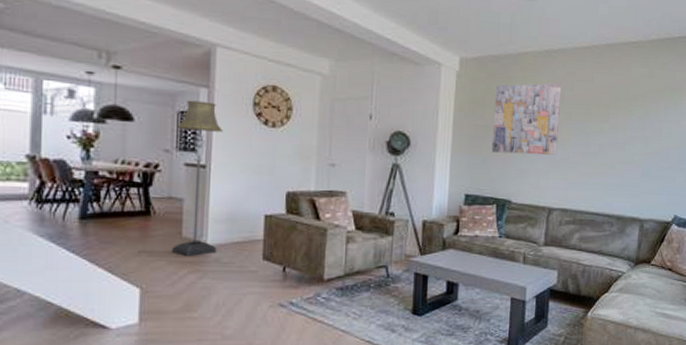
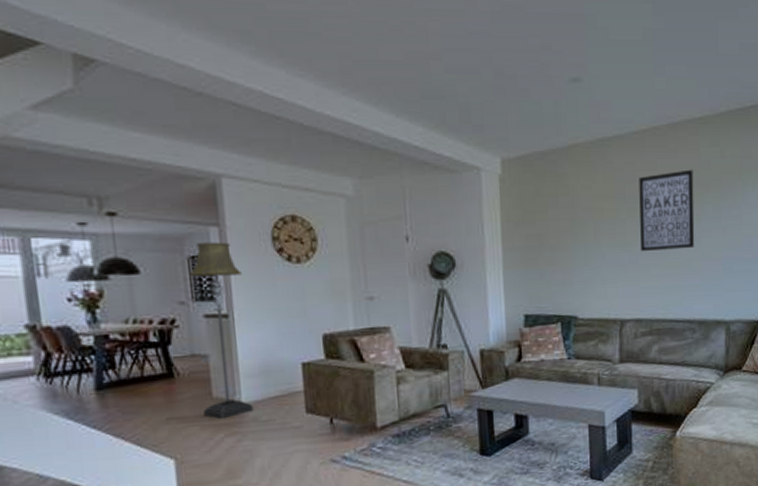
wall art: present [491,82,561,155] -> none [546,175,624,264]
wall art: none [572,84,624,153] -> present [639,169,695,251]

